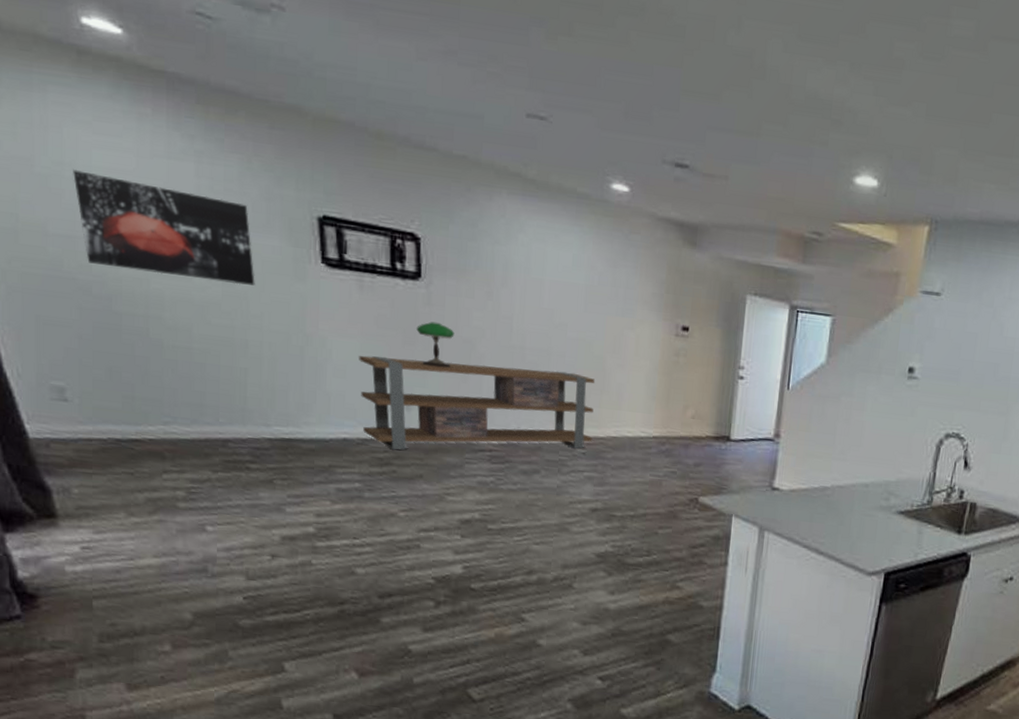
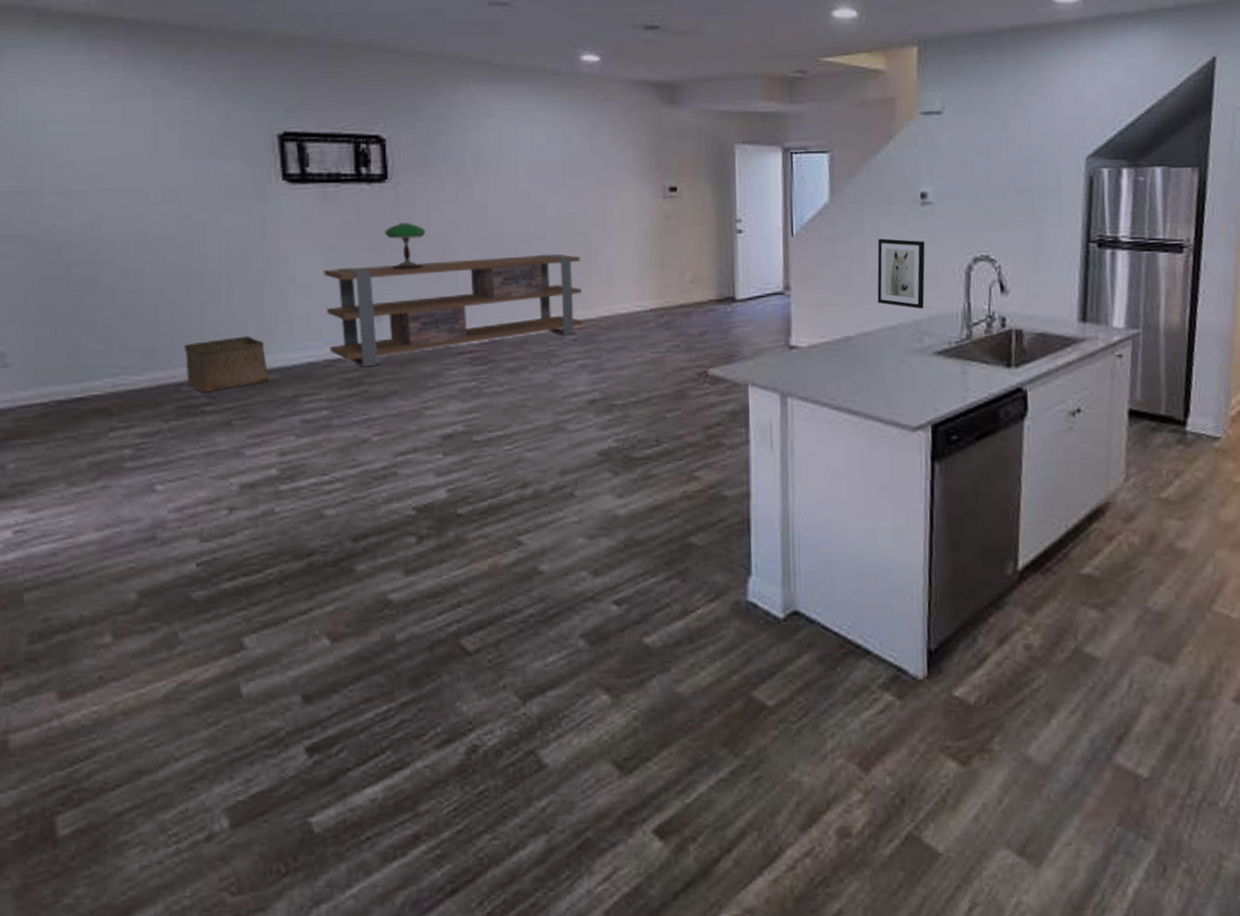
wall art: present [73,170,255,286] -> none [26,126,213,217]
storage bin: none [229,404,308,452] -> present [183,336,269,393]
wall art: none [855,403,905,473] -> present [877,238,925,309]

